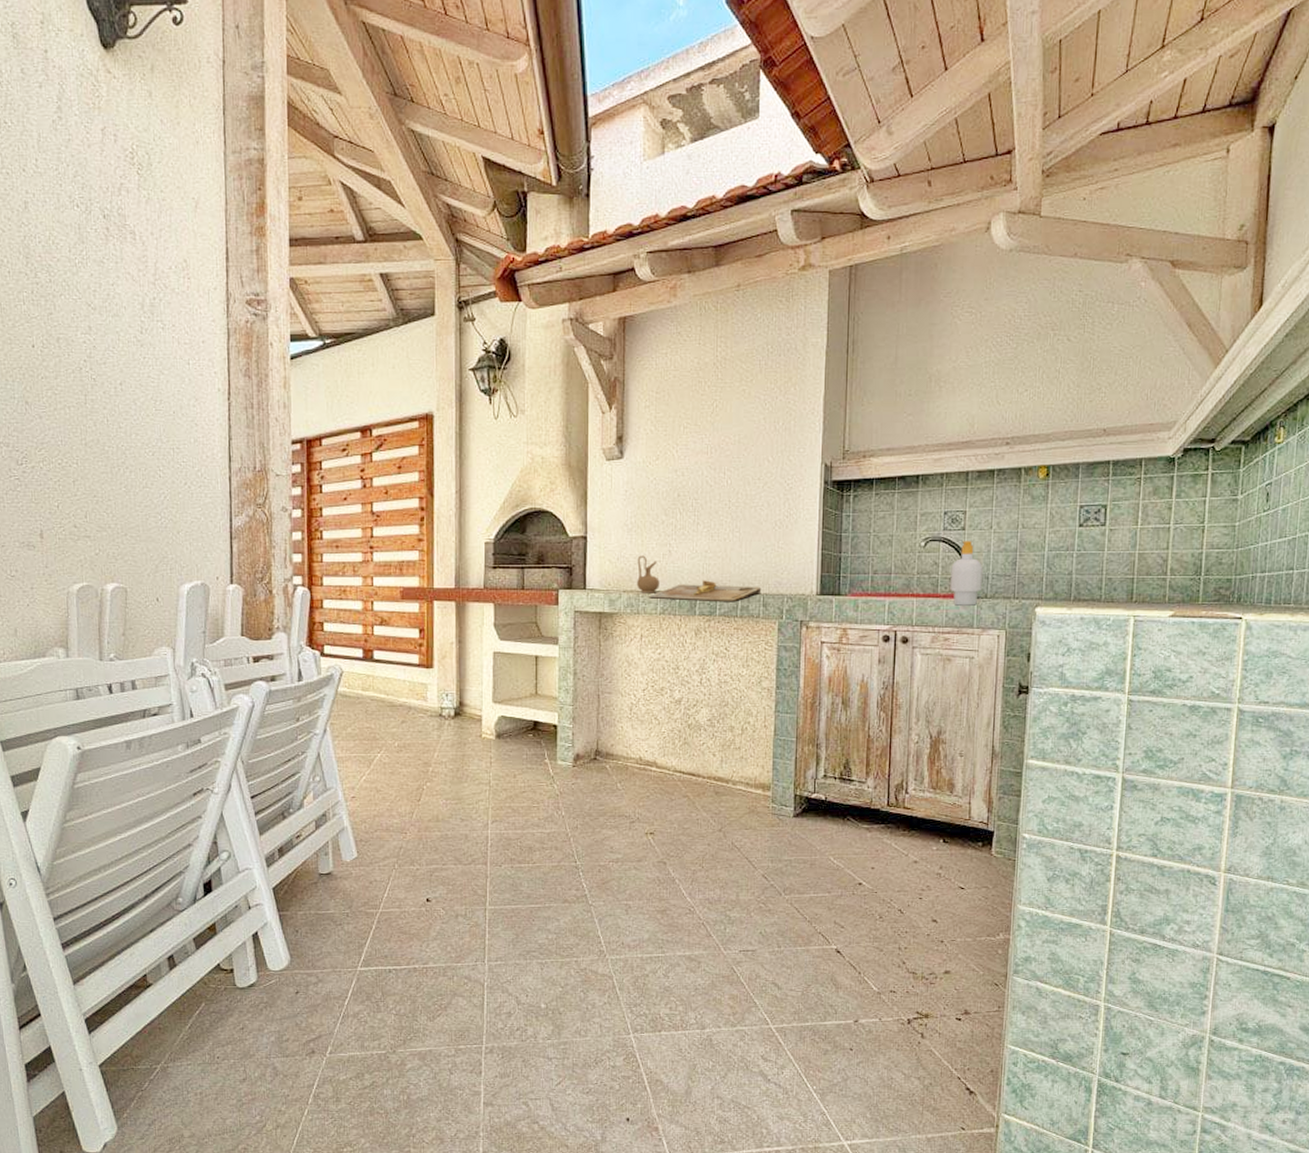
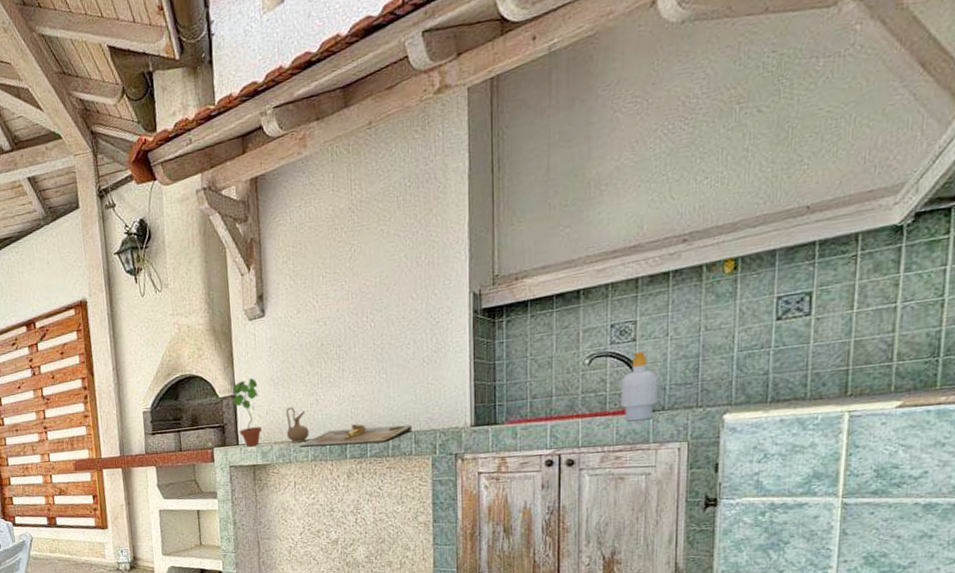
potted plant: none [583,521,612,592] -> present [233,378,263,447]

